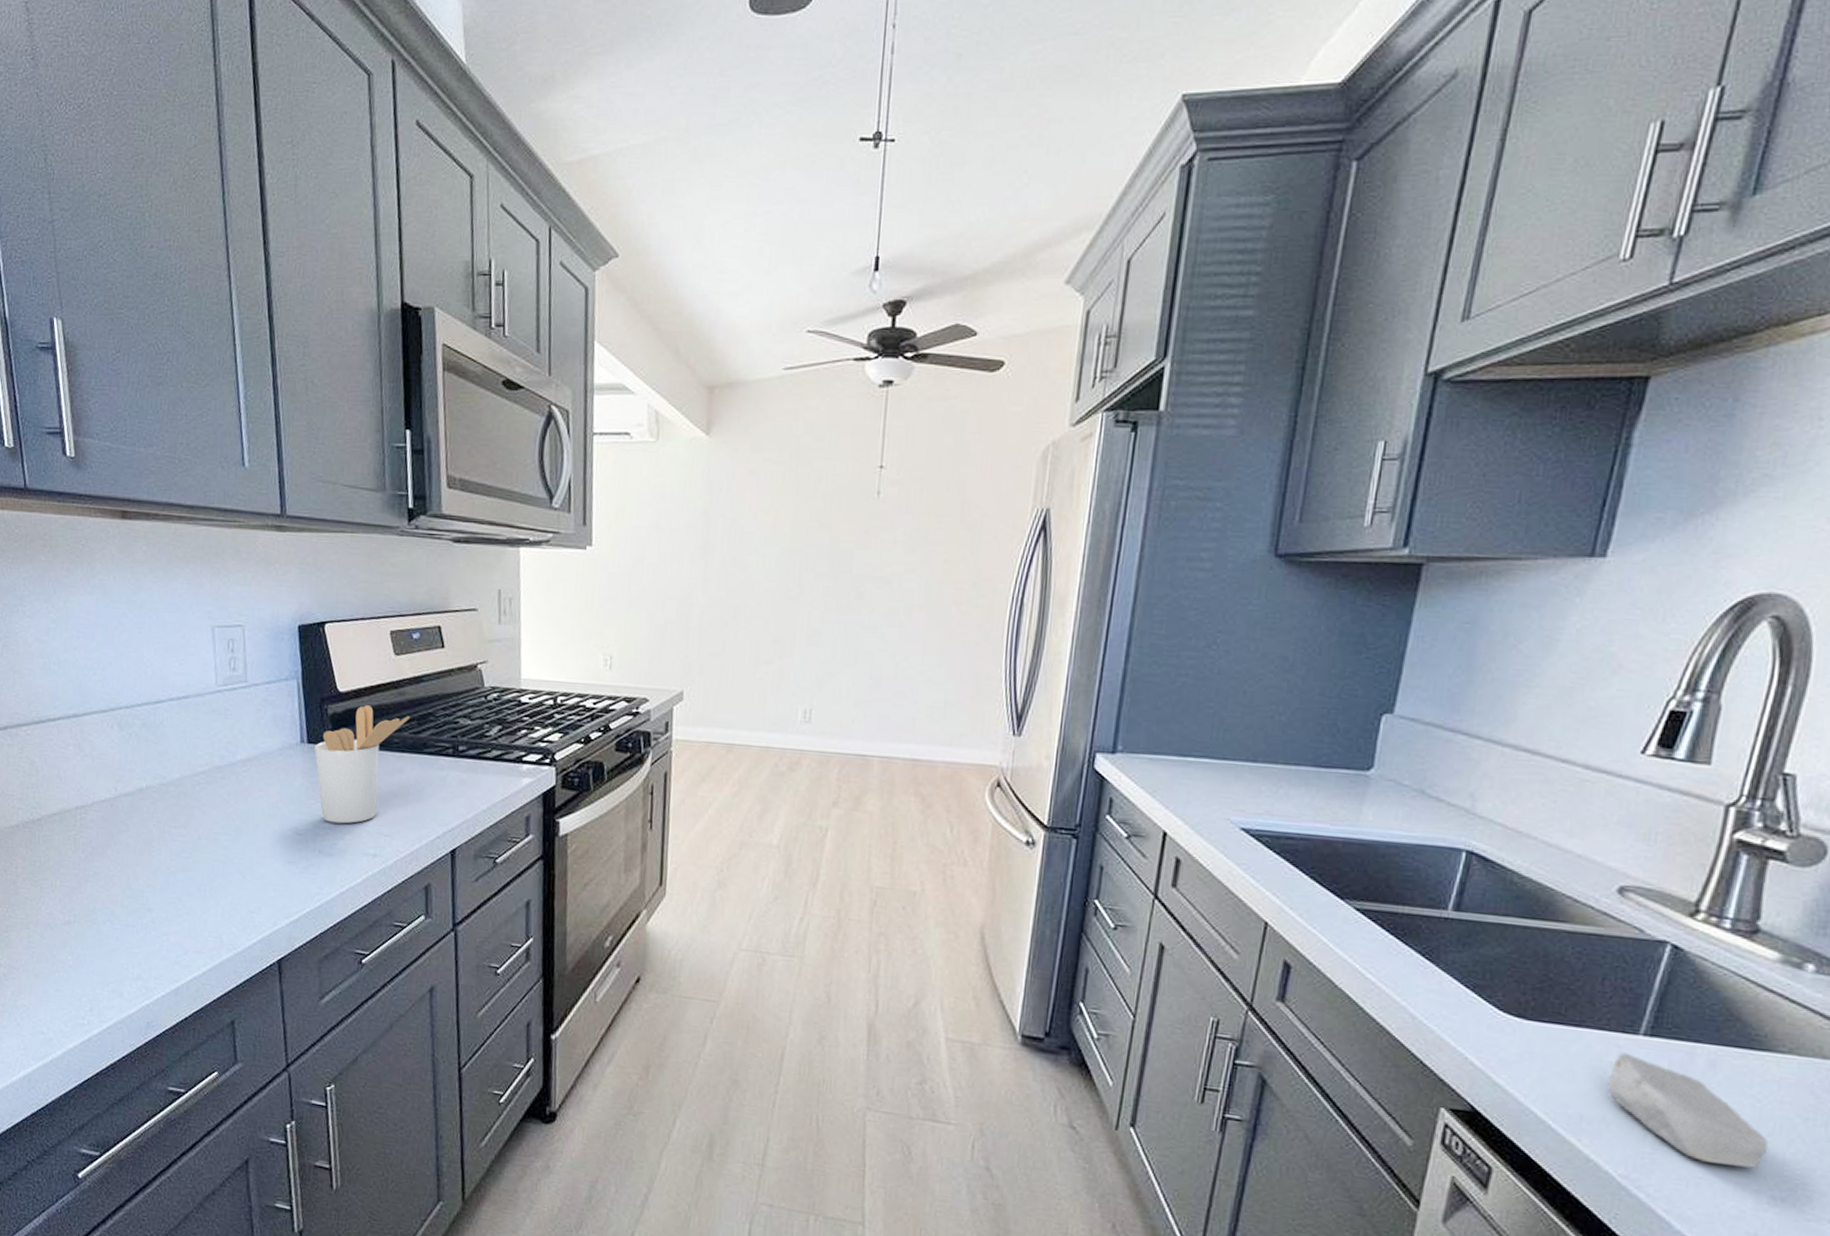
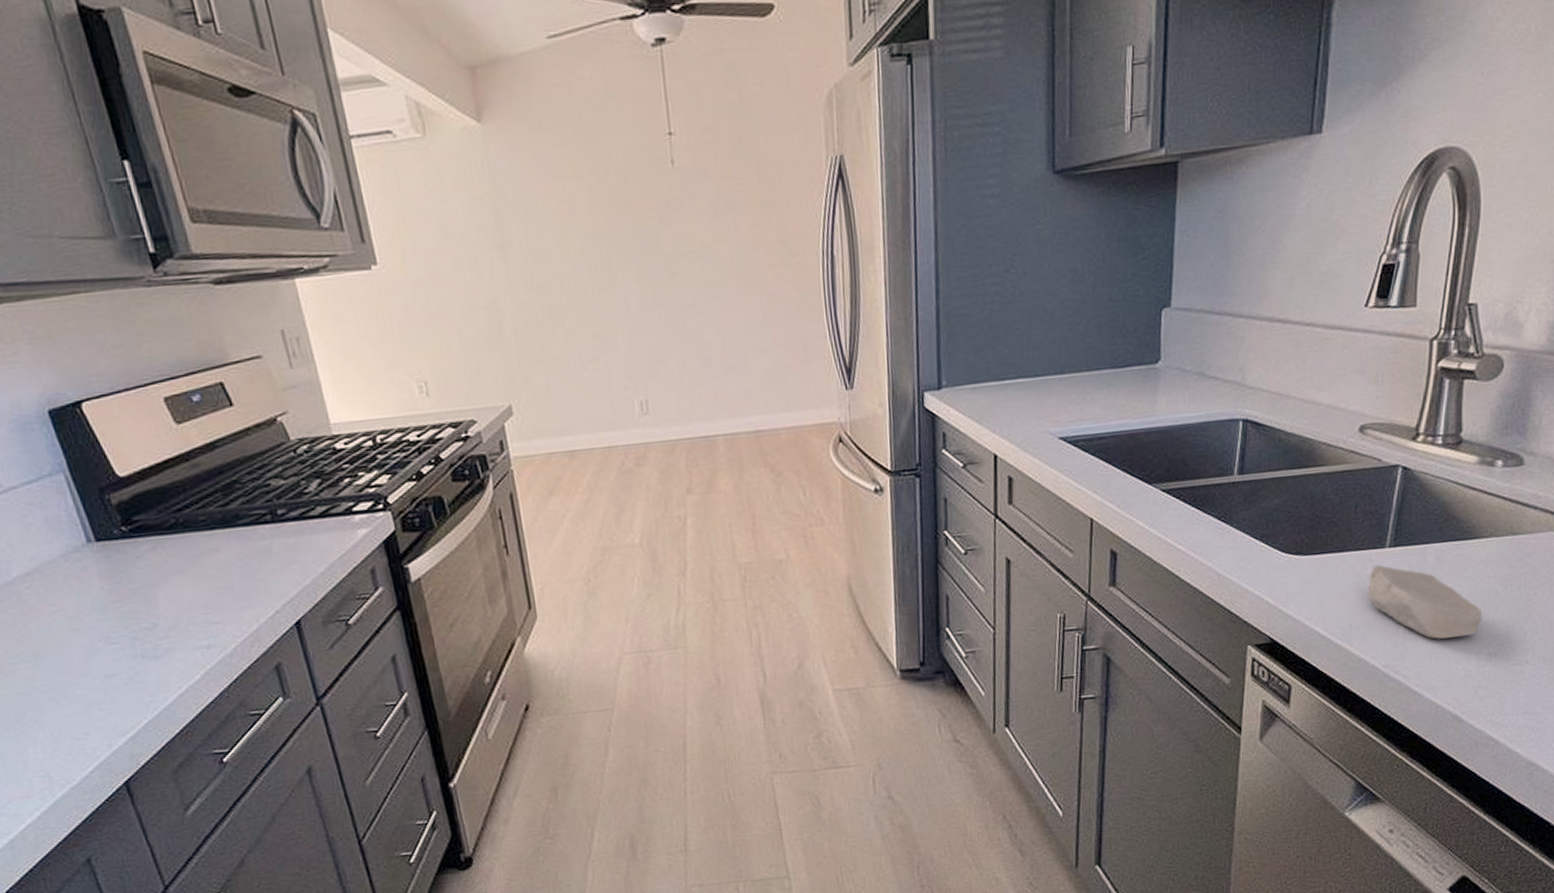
utensil holder: present [314,705,411,824] -> none [106,486,213,623]

